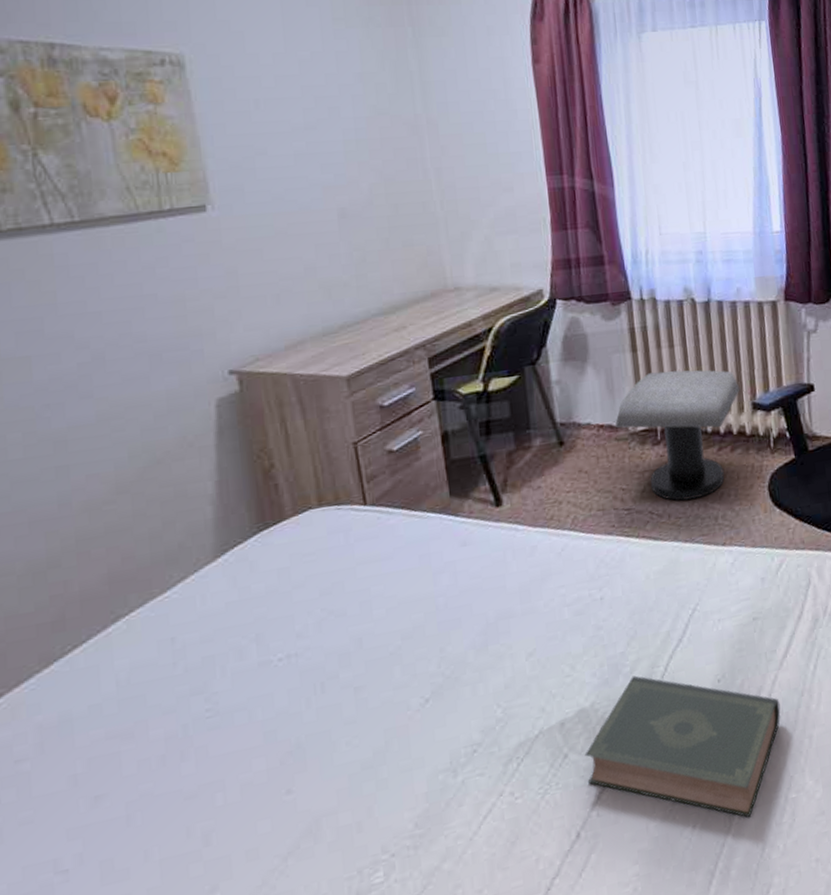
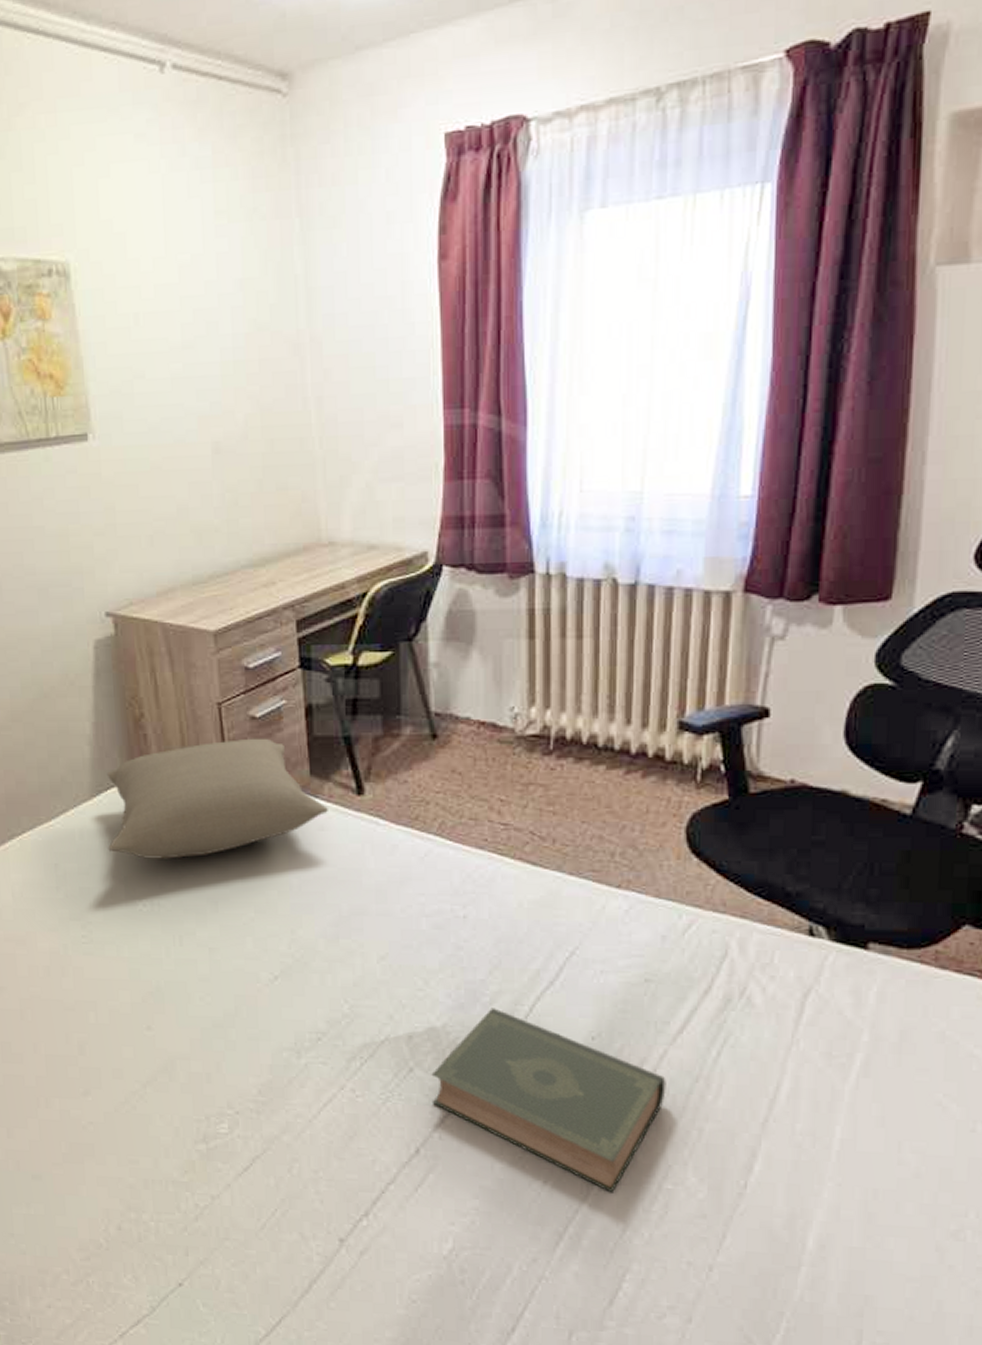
pillow: none [232,468,469,611] -> present [106,738,328,859]
stool: present [614,370,740,501] -> none [498,667,664,826]

